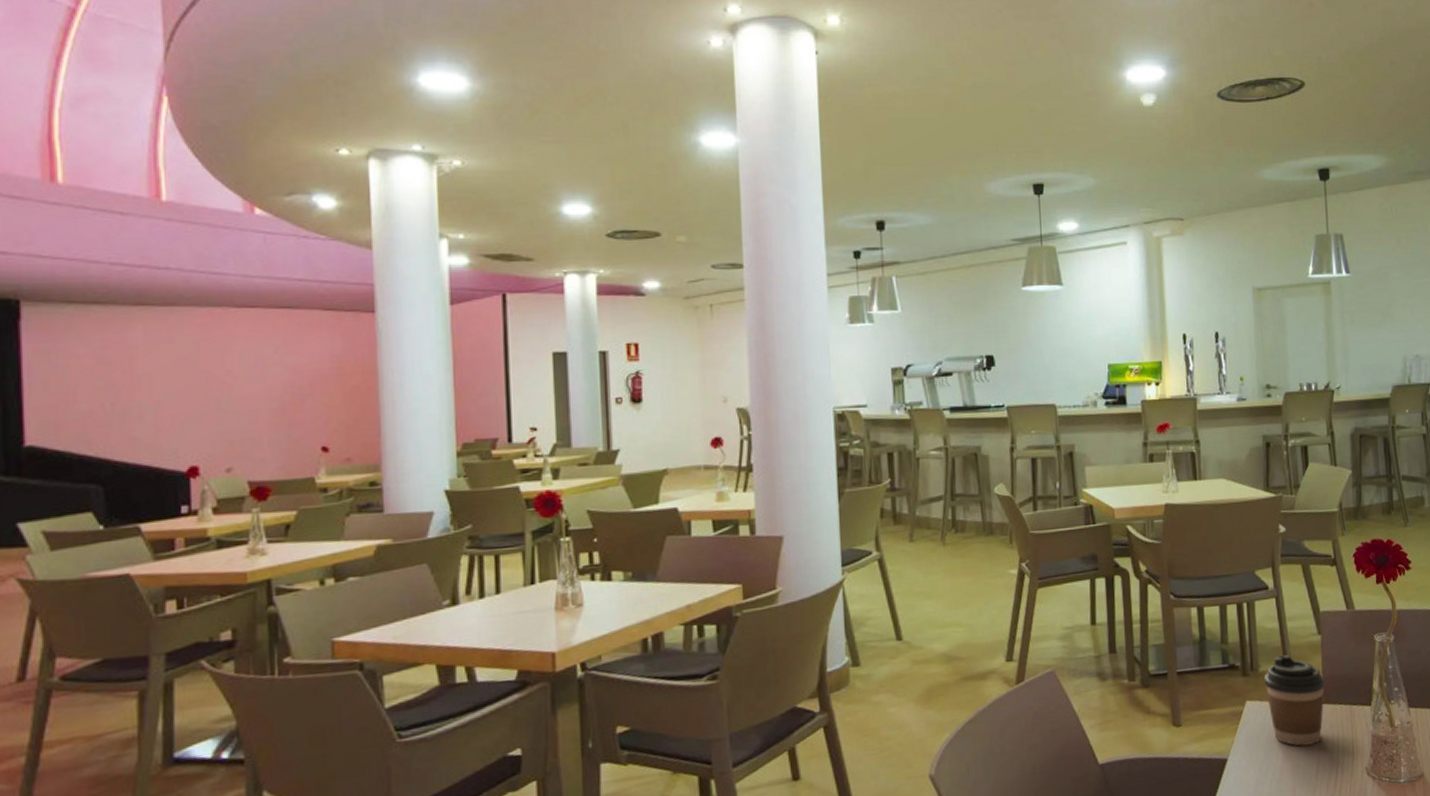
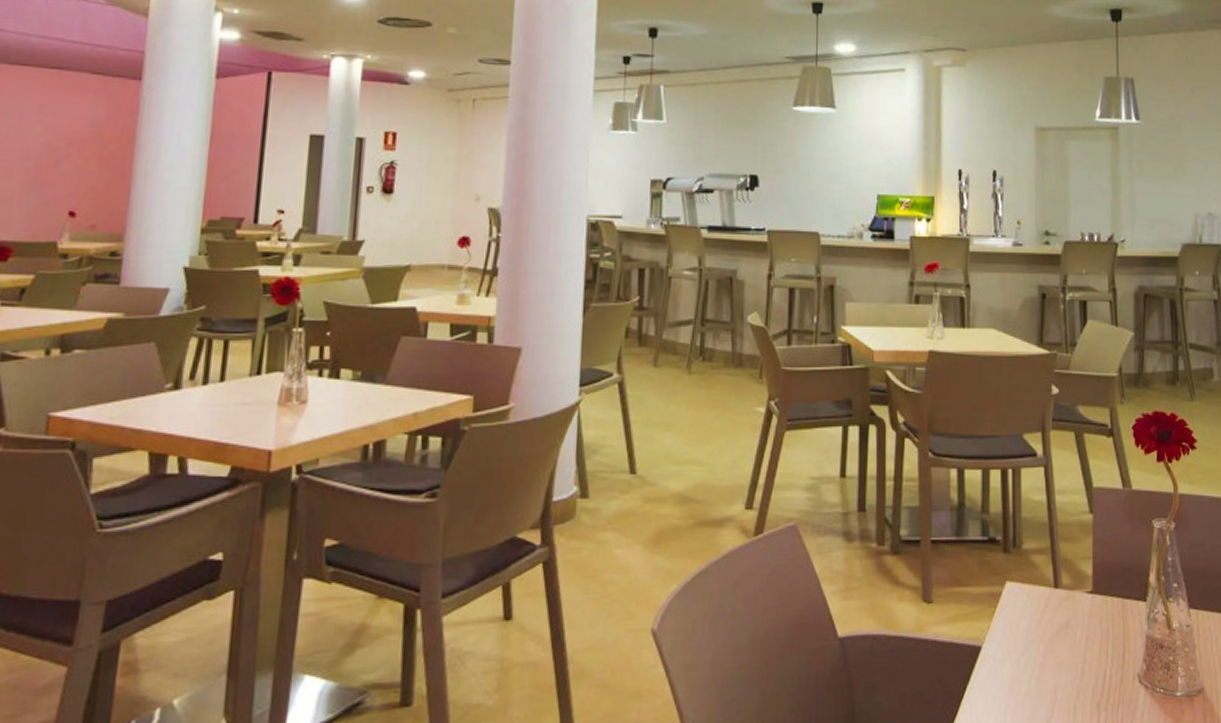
coffee cup: present [1263,655,1325,746] -> none [1027,533,1095,641]

